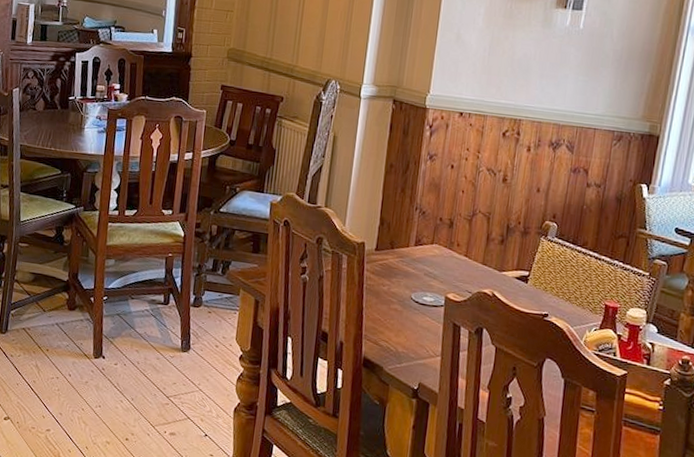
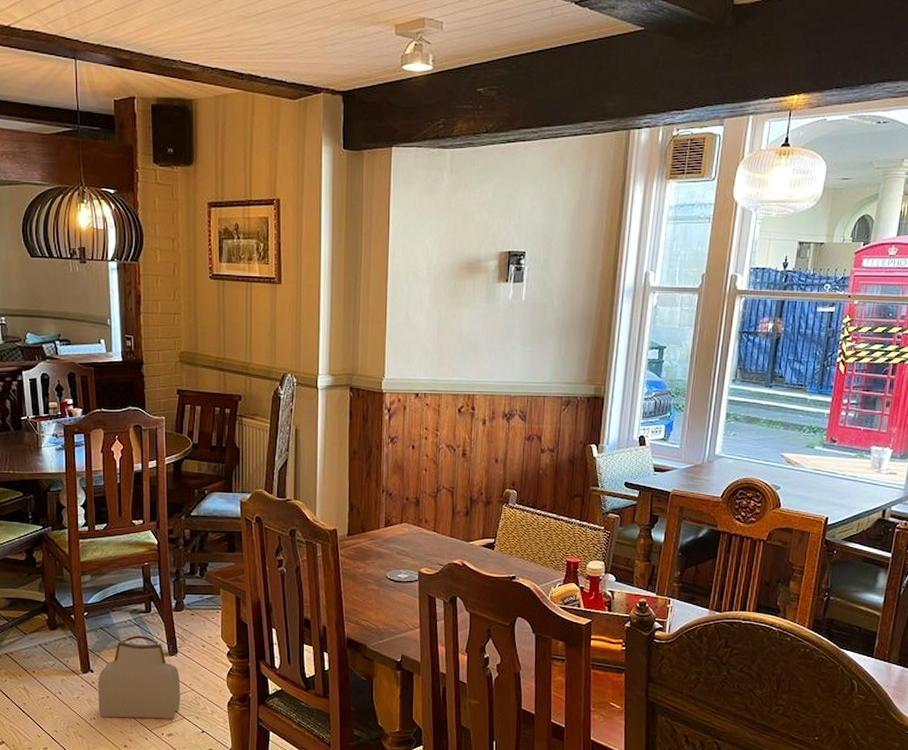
handbag: none [105,326,190,418] -> present [98,636,181,719]

